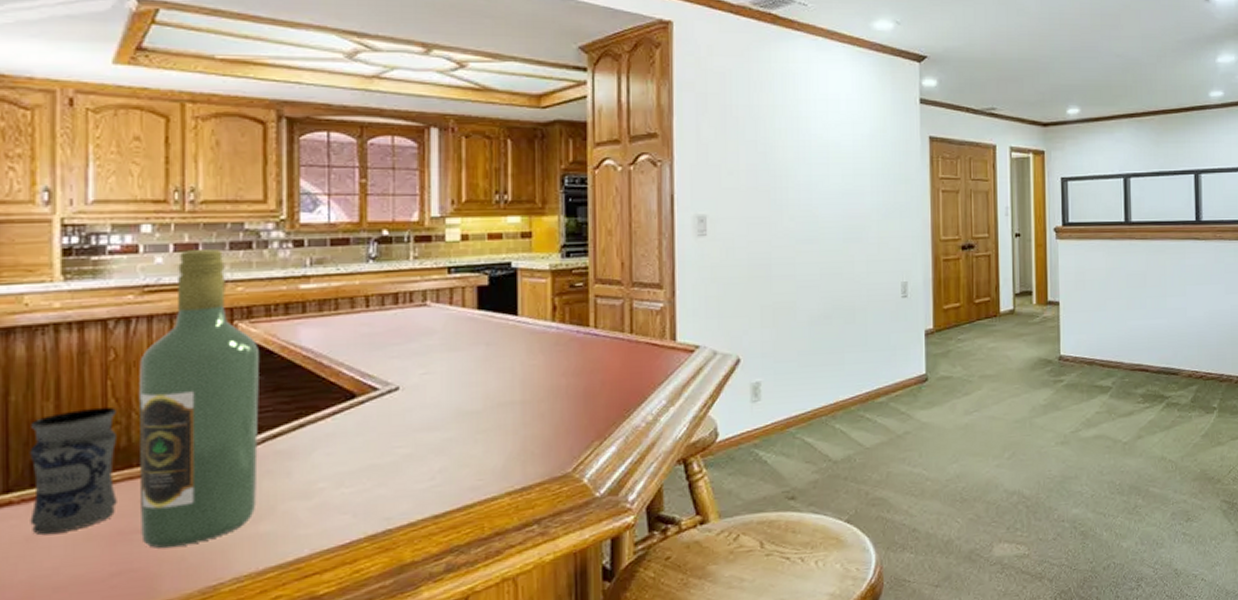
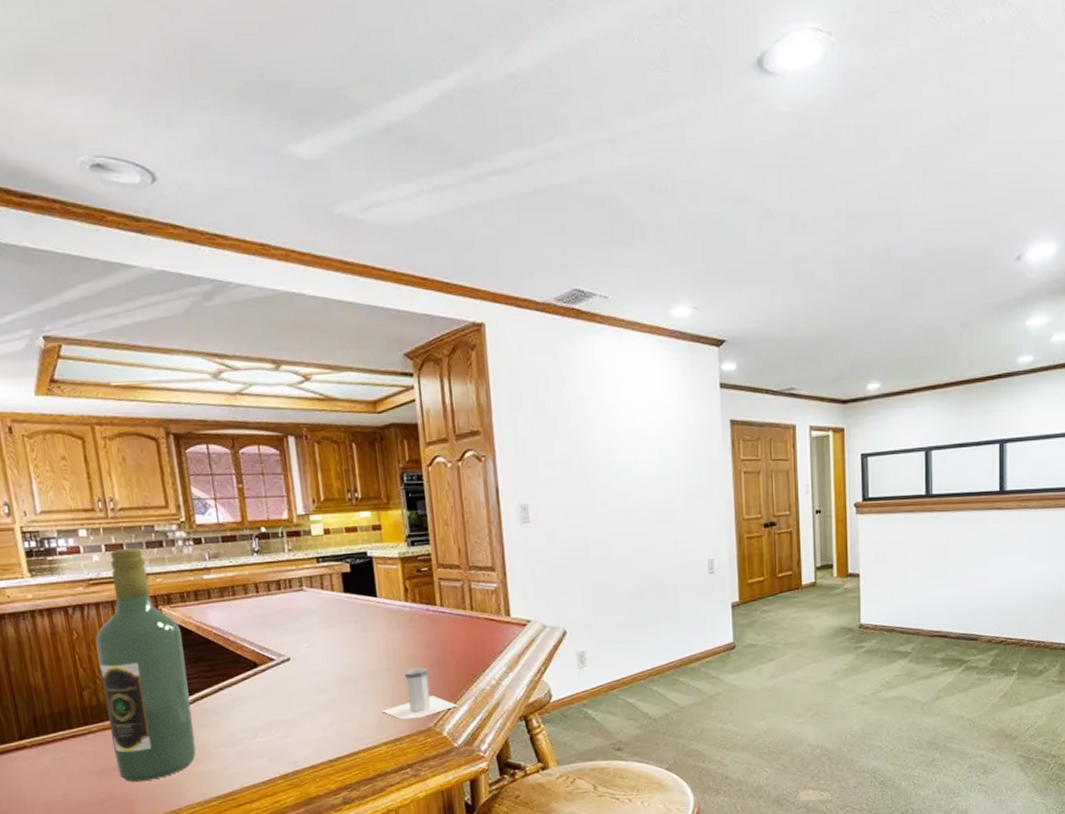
jar: present [29,406,118,535] -> none [28,675,98,771]
salt shaker: none [509,399,605,464] -> present [382,667,458,720]

